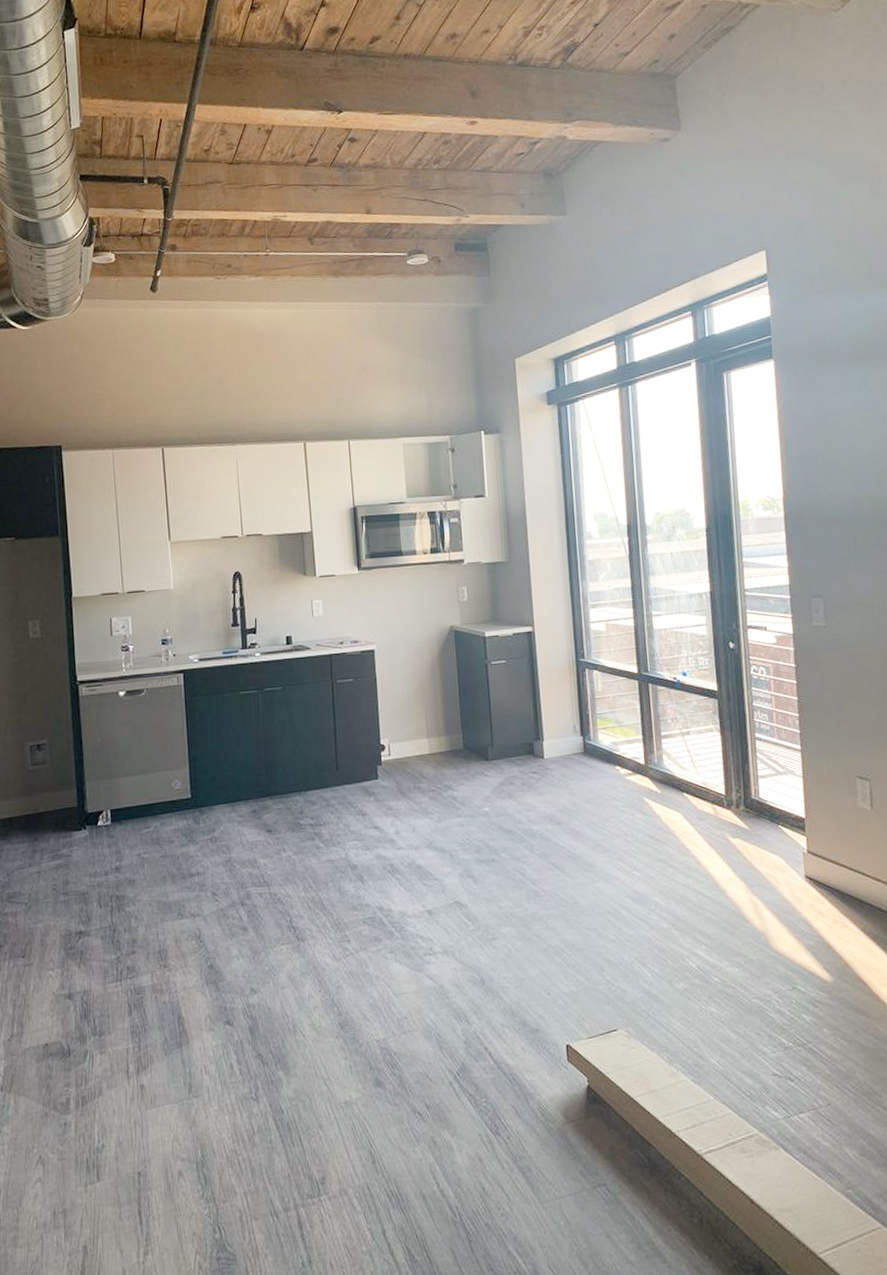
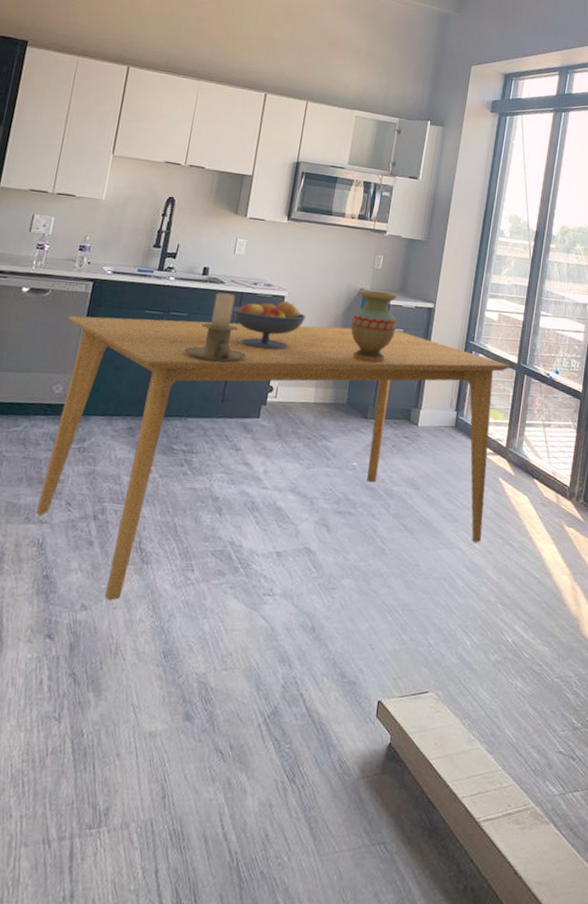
dining table: none [168,662,639,982] -> present [36,316,511,601]
candle holder: none [287,658,350,731] -> present [184,293,247,362]
fruit bowl: none [325,653,401,709] -> present [233,300,306,350]
vase: none [448,624,498,702] -> present [350,289,398,363]

